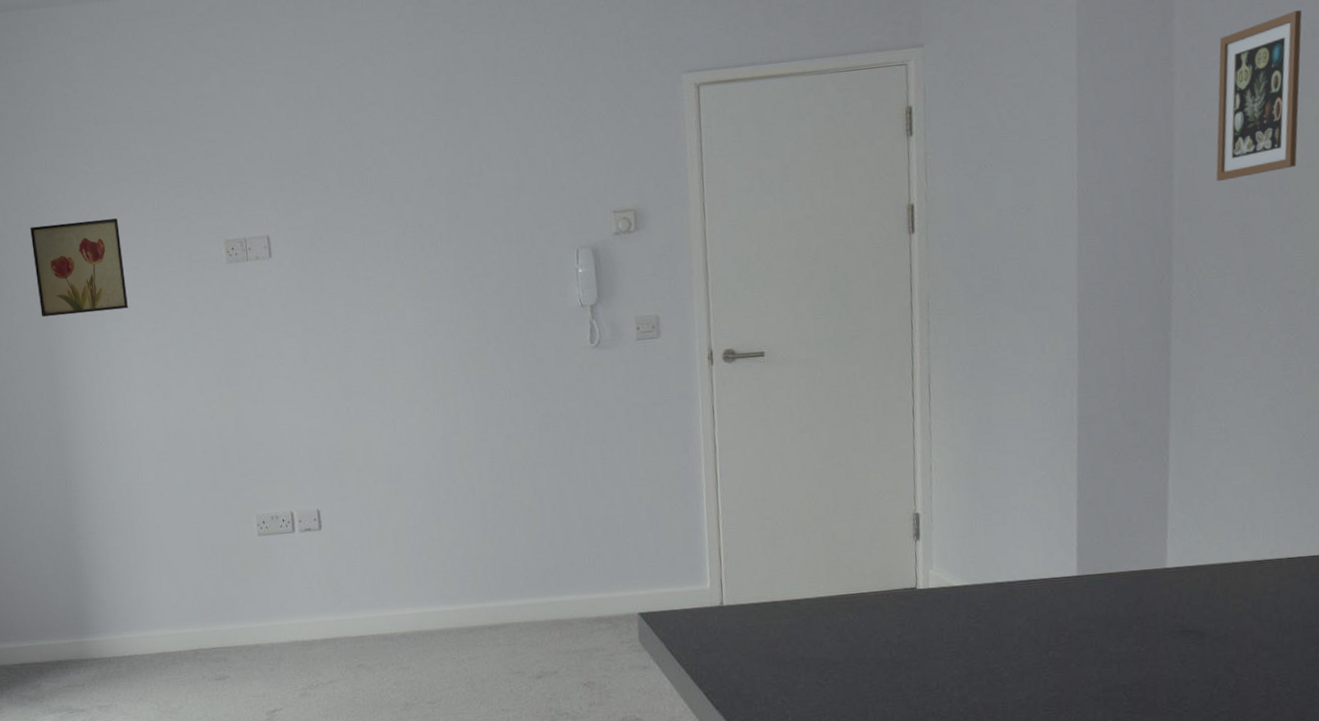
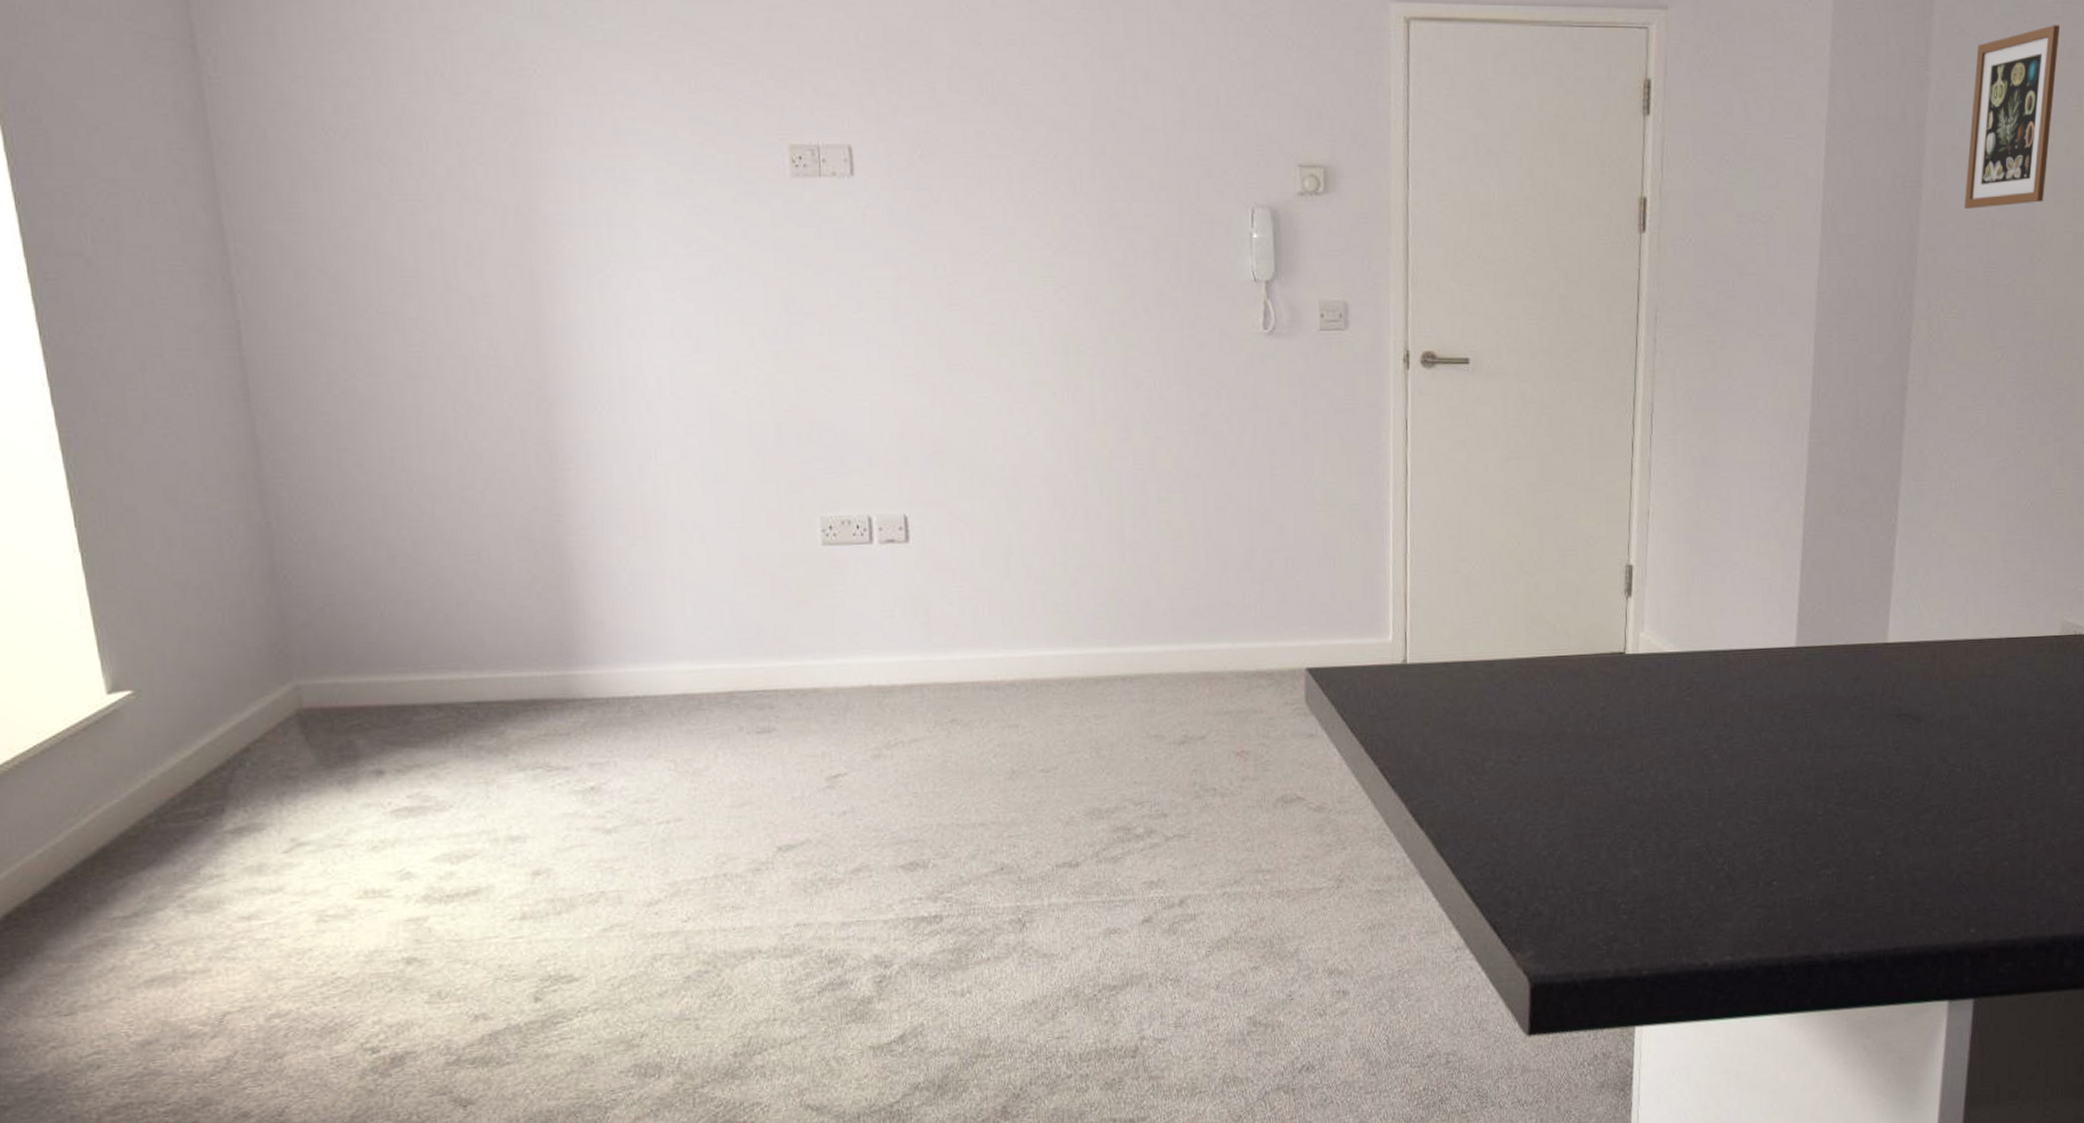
wall art: present [30,218,128,317] -> none [506,95,649,224]

